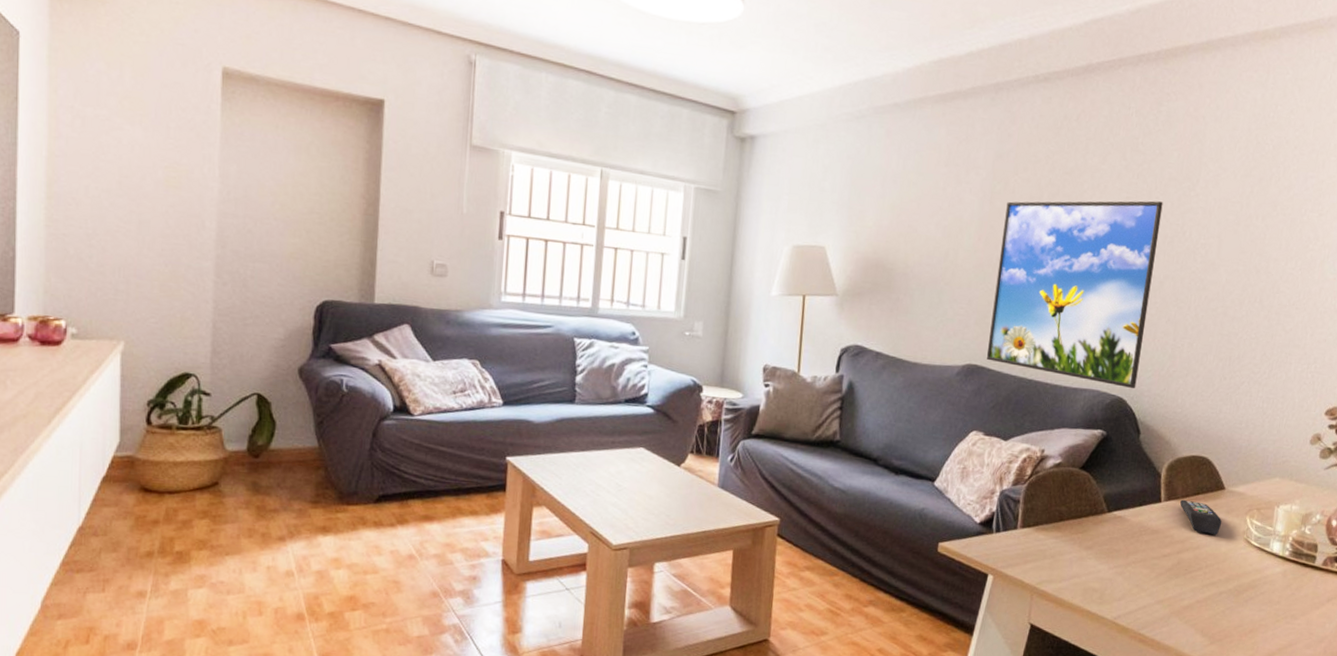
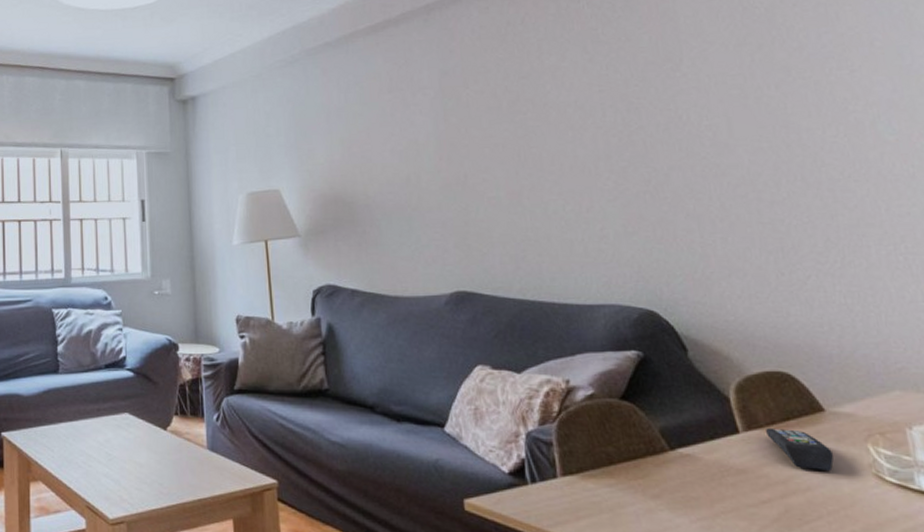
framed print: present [987,201,1163,389] -> none [463,89,667,299]

